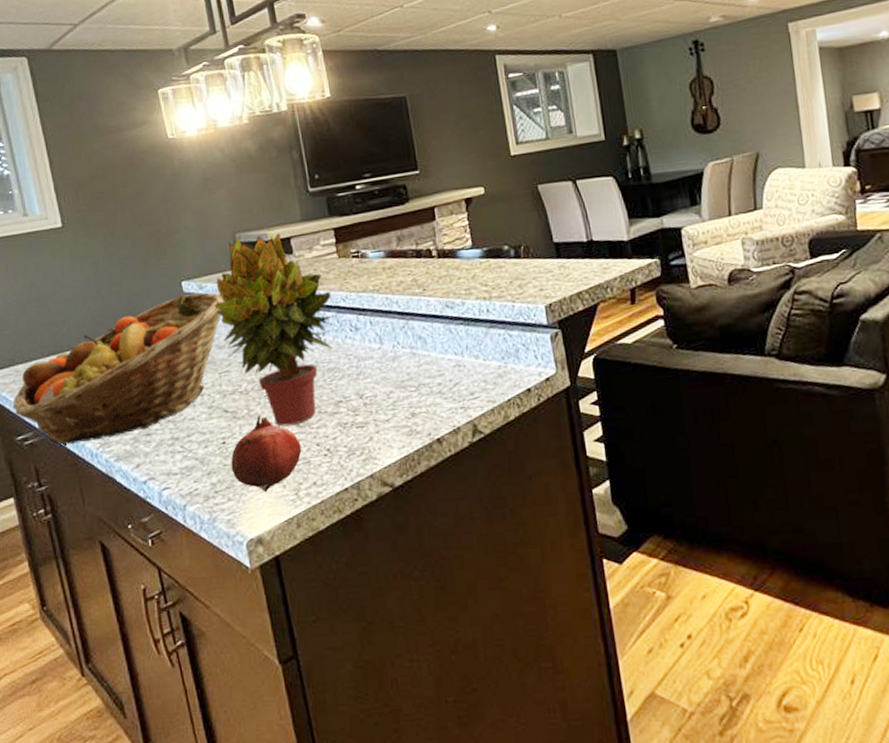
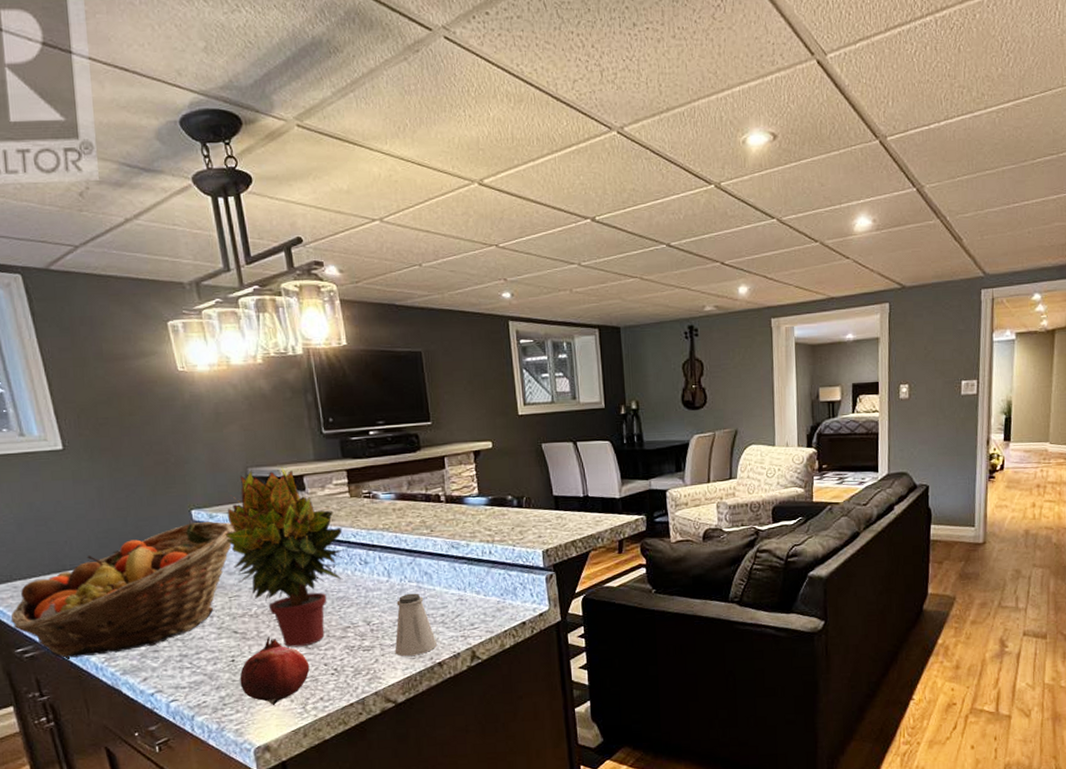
saltshaker: none [389,360,435,433] -> present [394,593,437,656]

